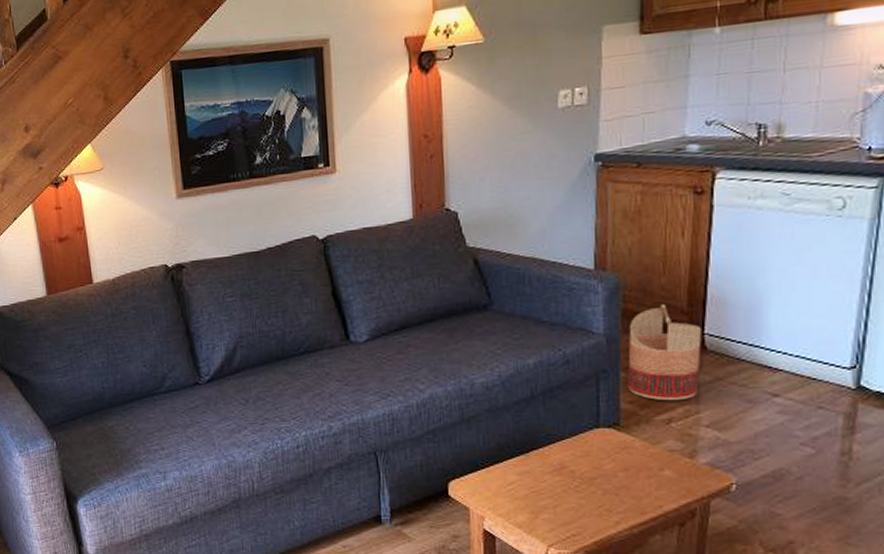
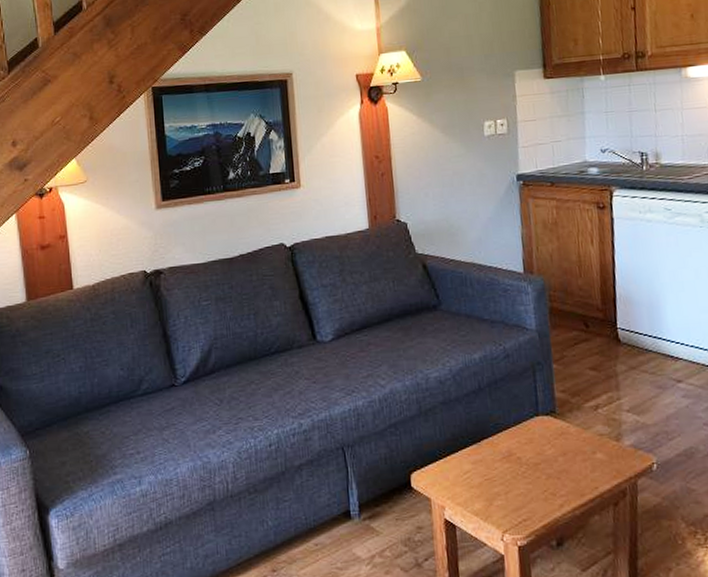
basket: present [627,304,701,401] -> none [556,303,618,389]

